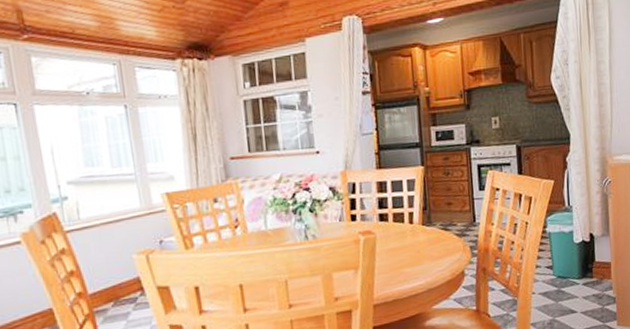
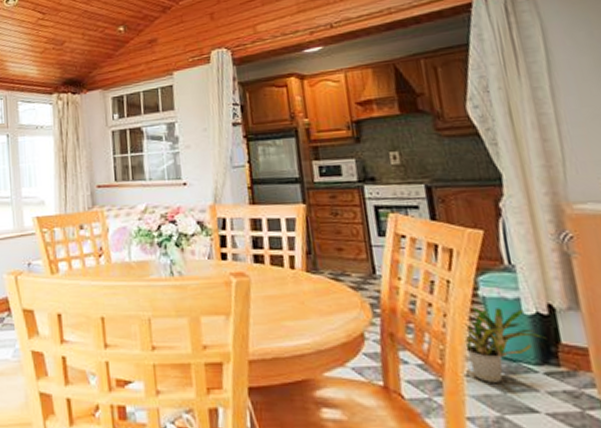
potted plant: none [534,239,587,297] -> present [464,307,547,384]

